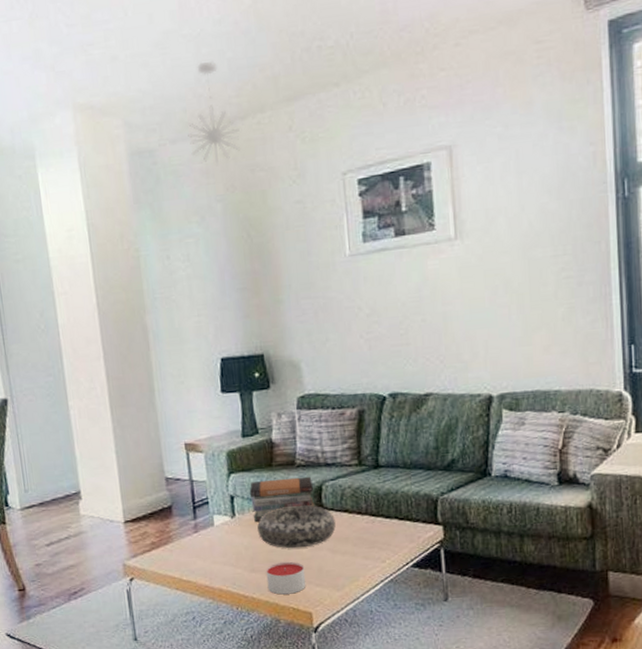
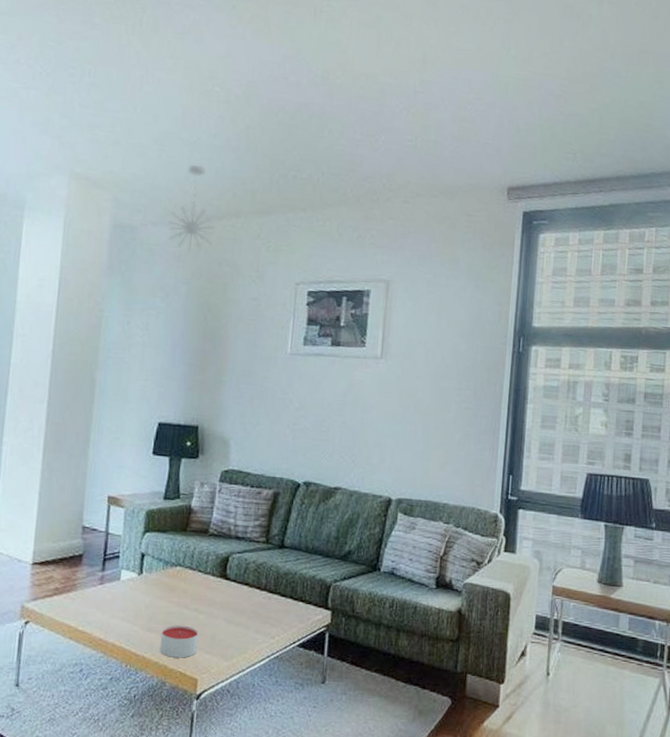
book stack: present [249,476,314,523] -> none [160,543,221,584]
decorative bowl: present [257,505,336,549] -> none [161,571,235,614]

